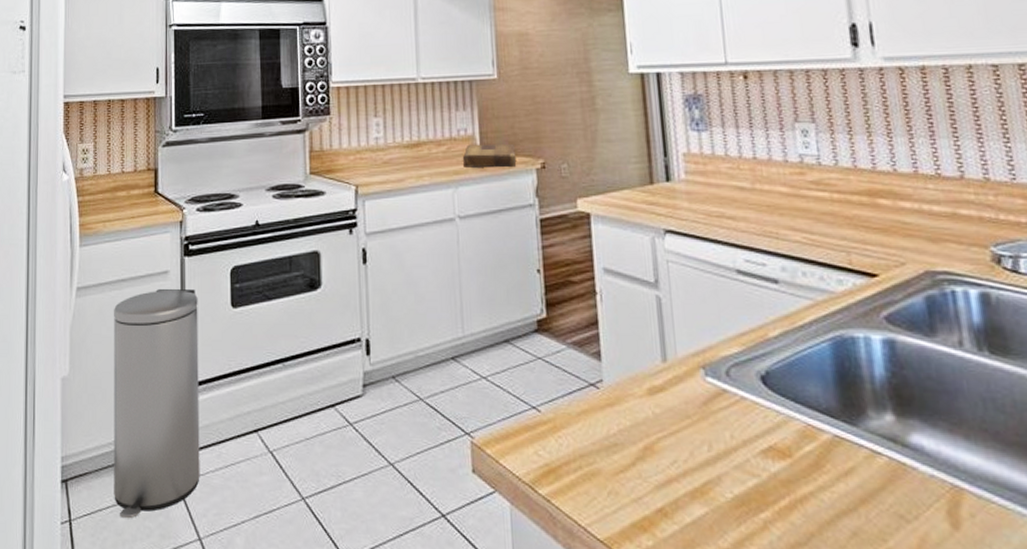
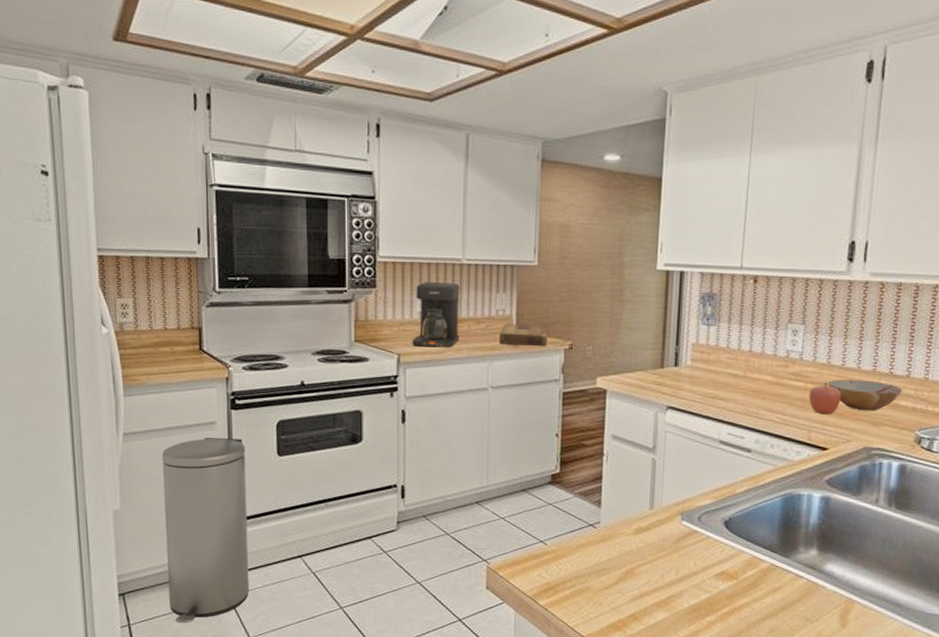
coffee maker: none [370,104,420,176] -> present [412,282,460,348]
fruit: none [837,191,881,230] -> present [808,382,841,414]
bowl: none [860,185,960,224] -> present [828,379,903,411]

